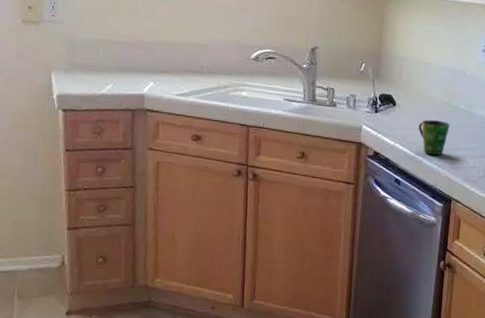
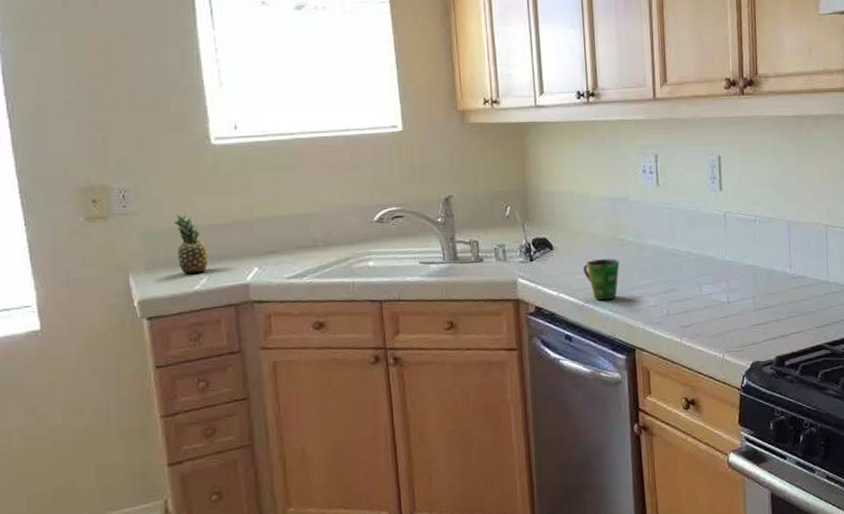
fruit: none [89,28,115,80] -> present [171,214,209,274]

